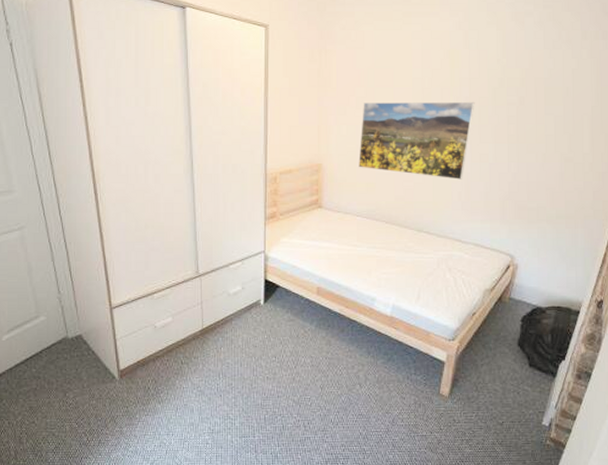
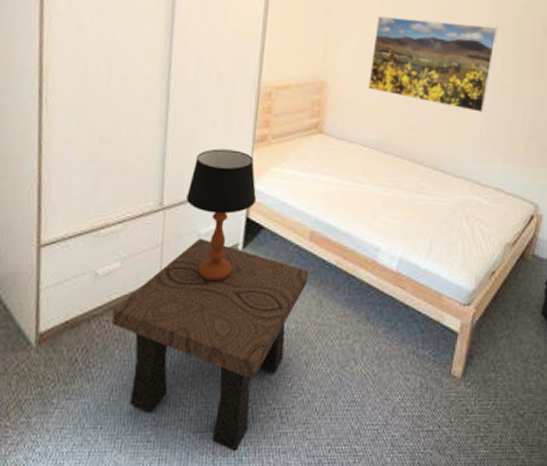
side table: none [170,297,318,451] -> present [111,238,309,452]
table lamp: none [216,226,272,329] -> present [186,148,257,282]

